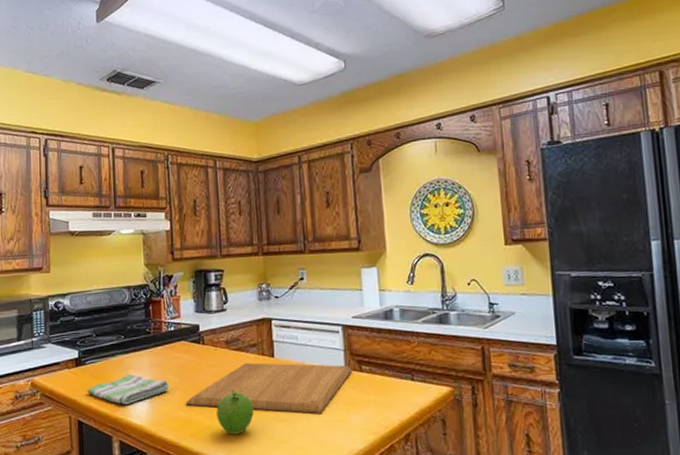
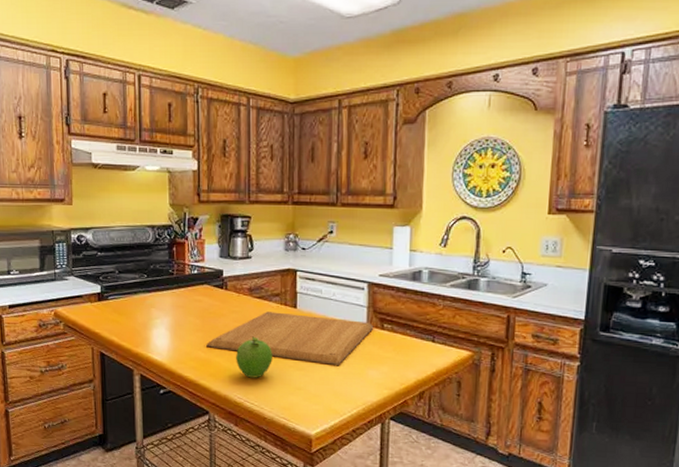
dish towel: present [87,374,169,405] -> none [109,313,190,341]

